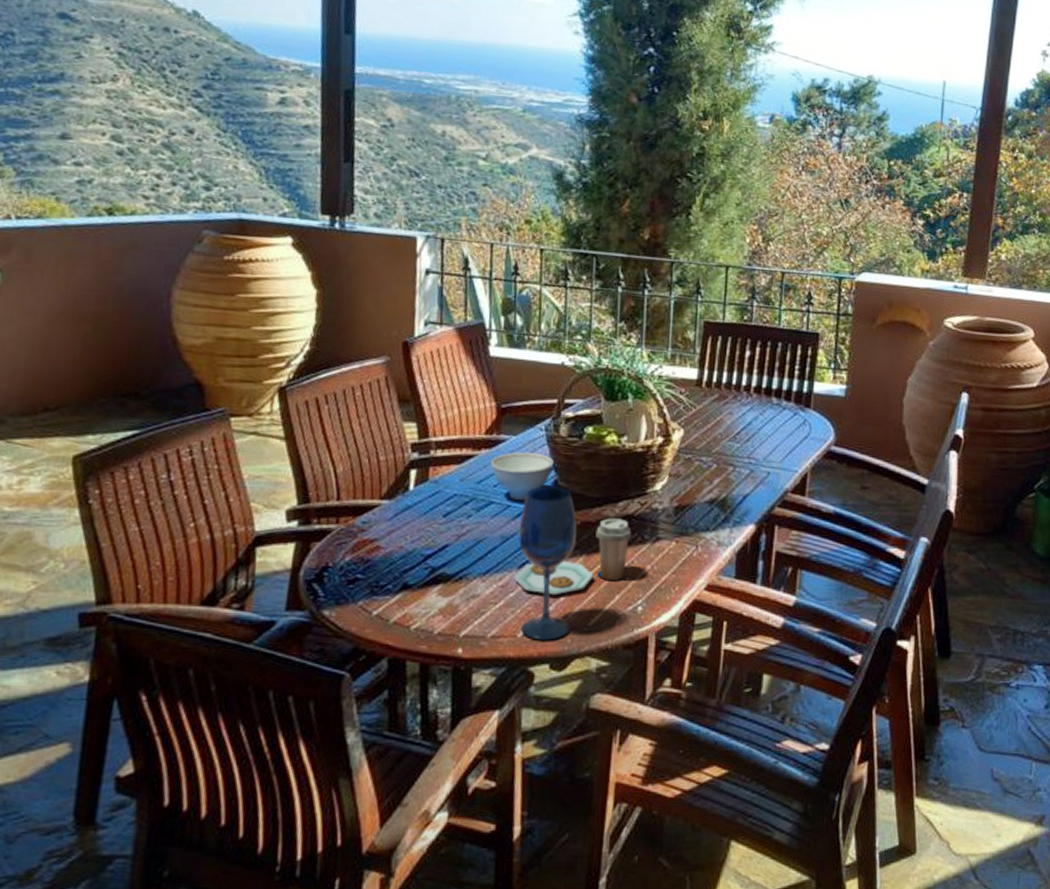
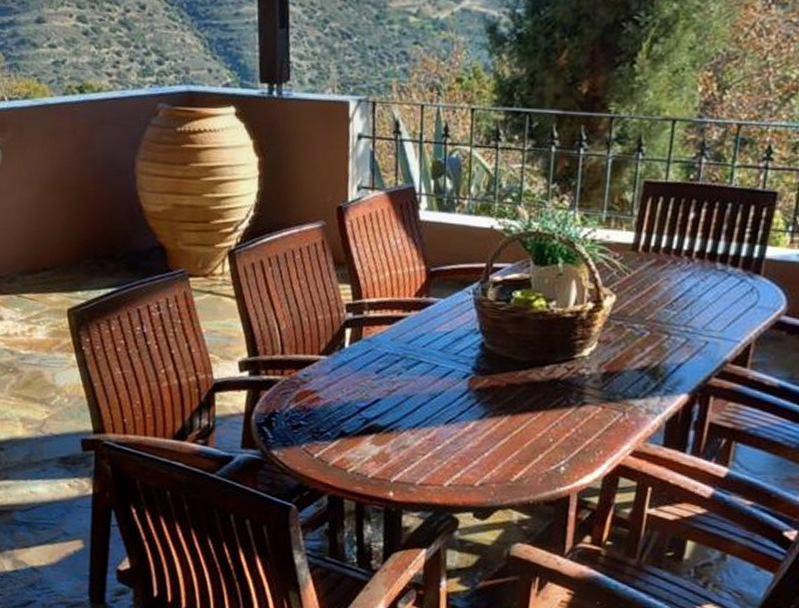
bowl: present [490,451,555,500] -> none [419,314,482,361]
plate: present [514,518,632,596] -> none [441,381,557,451]
wineglass: present [518,486,577,641] -> none [446,348,503,492]

